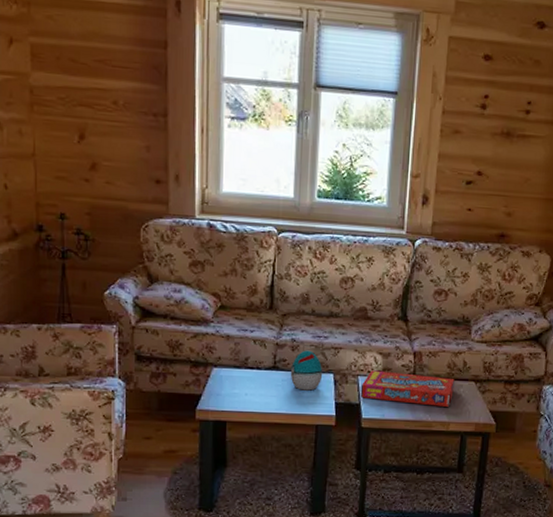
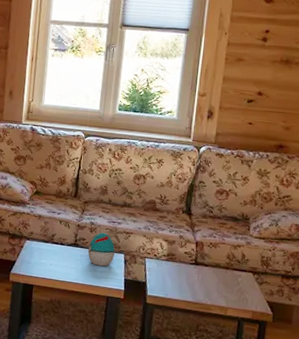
snack box: present [360,370,455,407] -> none [146,254,233,294]

